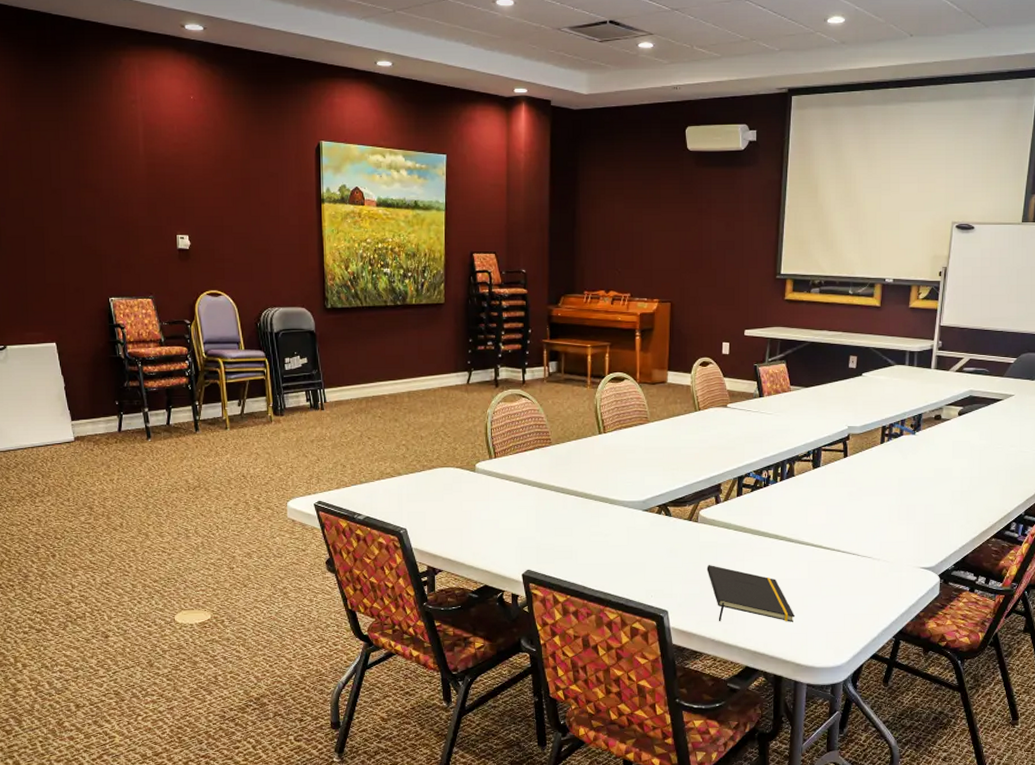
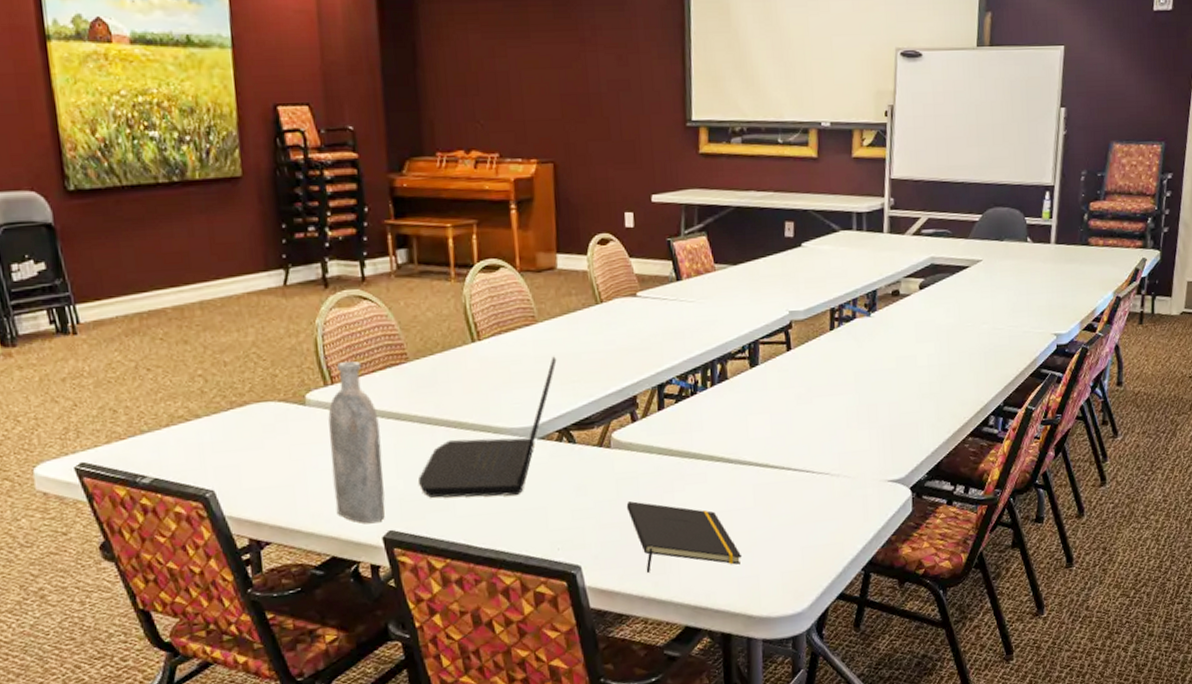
bottle: none [490,441,527,563] -> present [328,360,385,524]
laptop: none [552,449,662,552] -> present [418,356,557,498]

